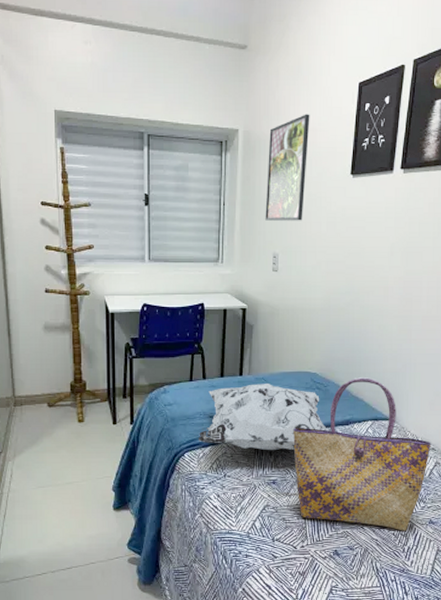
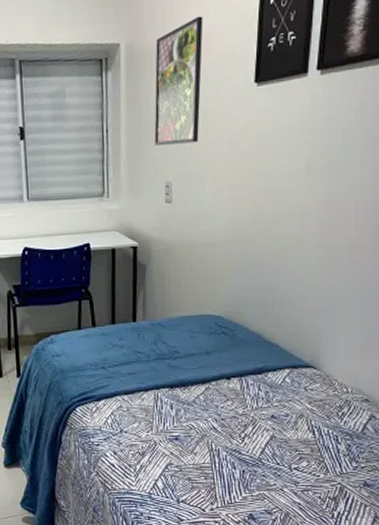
decorative pillow: present [198,384,328,451] -> none [90,330,237,404]
tote bag: present [293,377,431,531] -> none [196,319,364,494]

